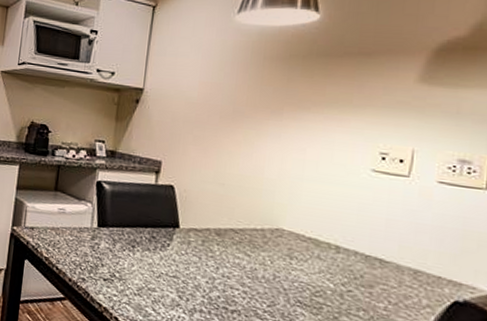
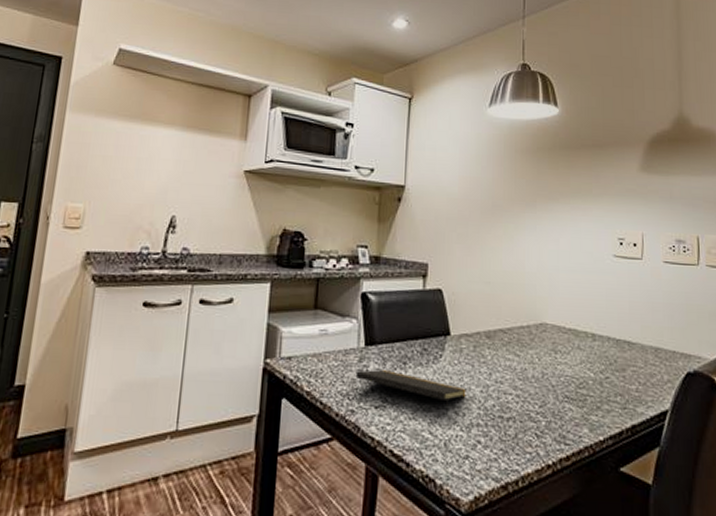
notepad: none [87,247,192,298] -> present [355,370,466,416]

